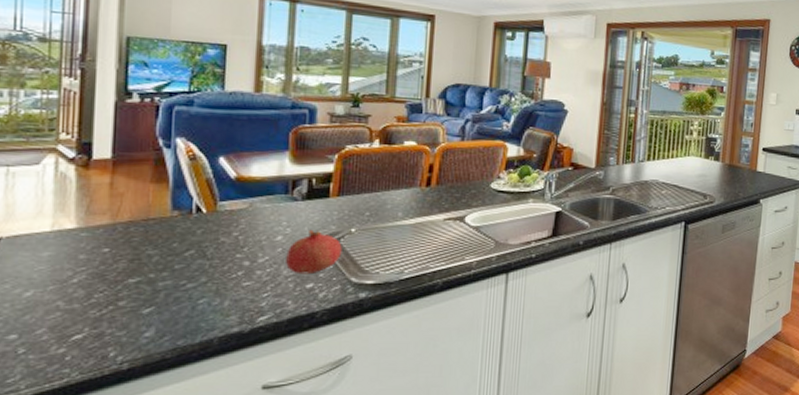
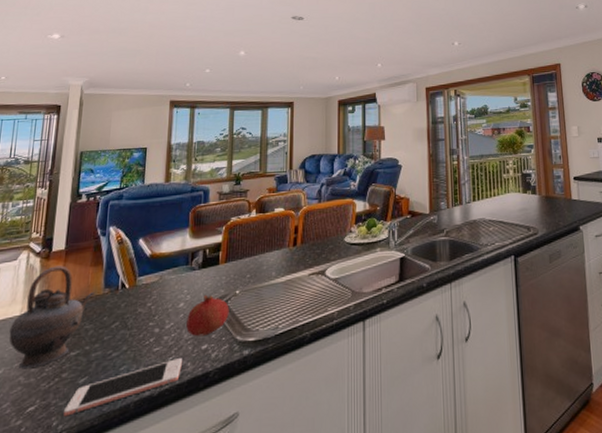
teapot: none [37,177,159,293] -> present [9,266,95,369]
cell phone: none [124,295,281,348] -> present [64,358,182,417]

